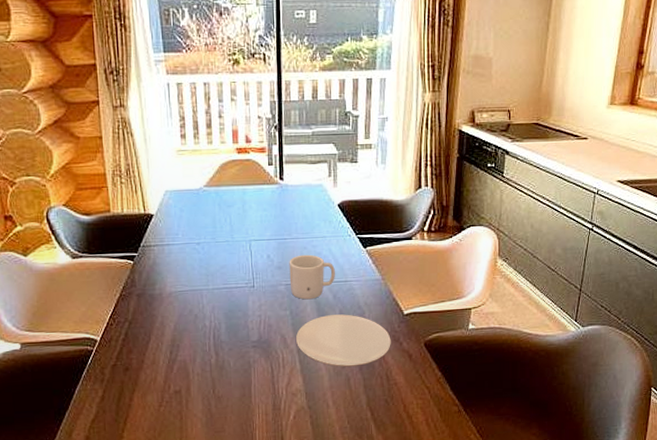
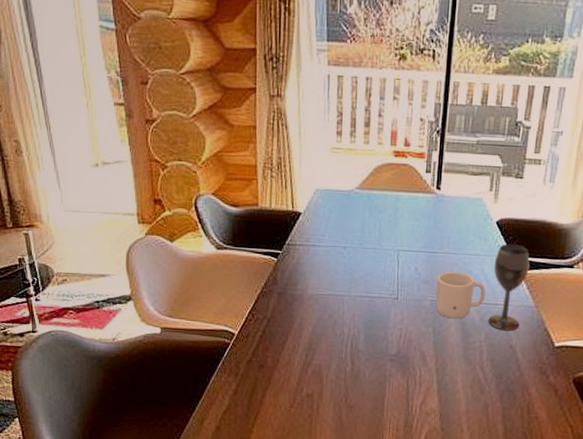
plate: present [296,314,391,367] -> none [436,337,537,394]
wine glass: none [340,223,372,305] -> present [488,243,530,331]

